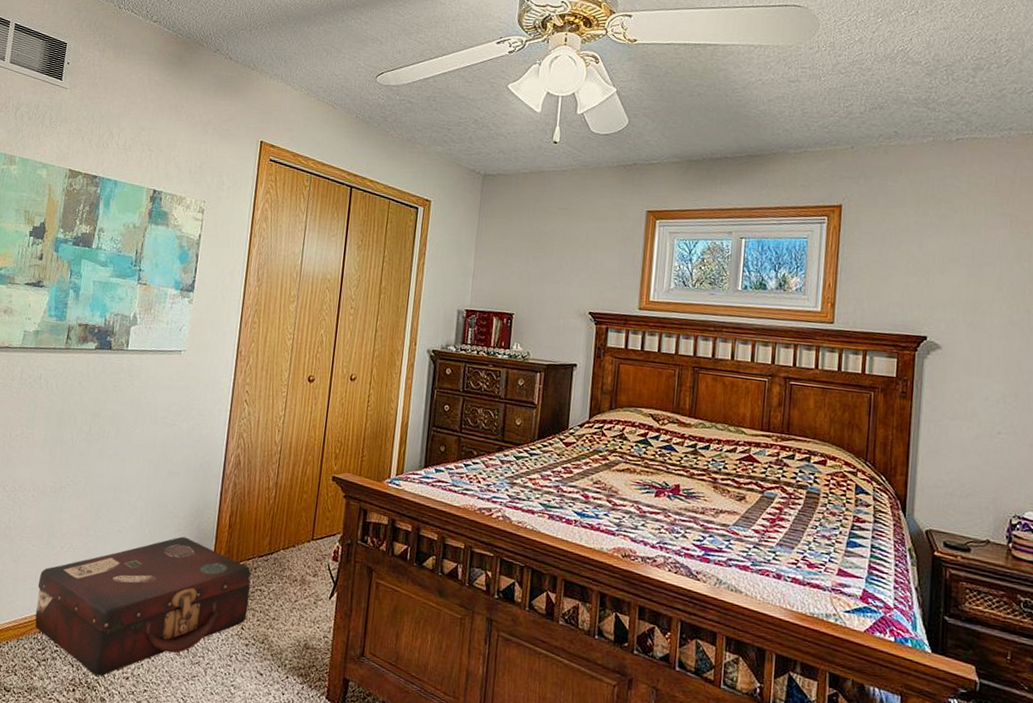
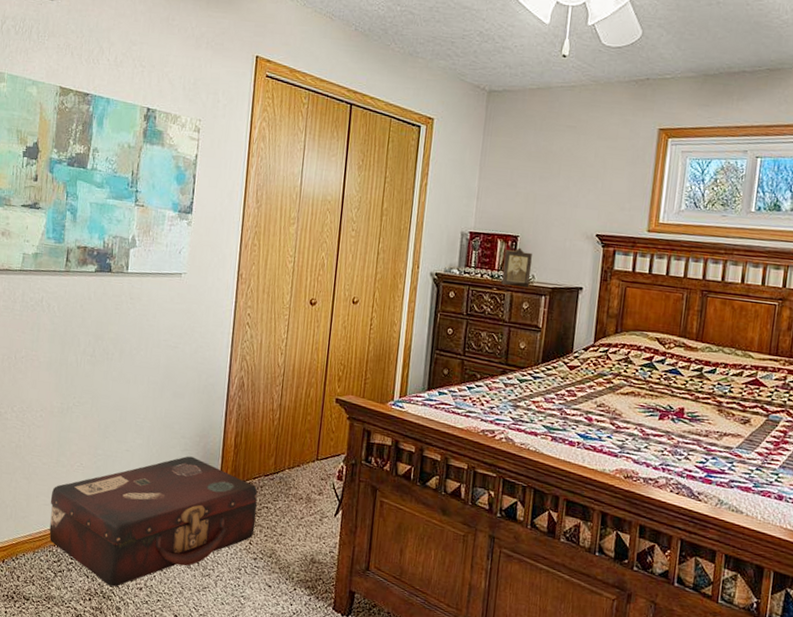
photo frame: none [496,325,527,365] -> present [500,247,532,288]

